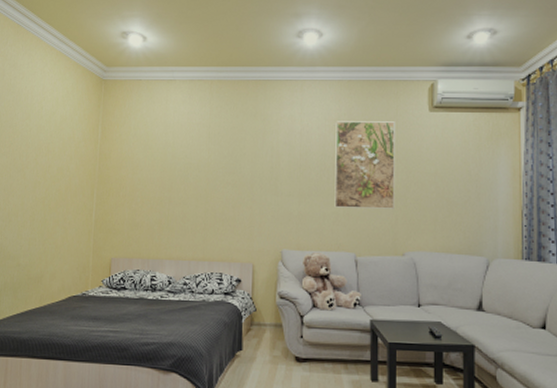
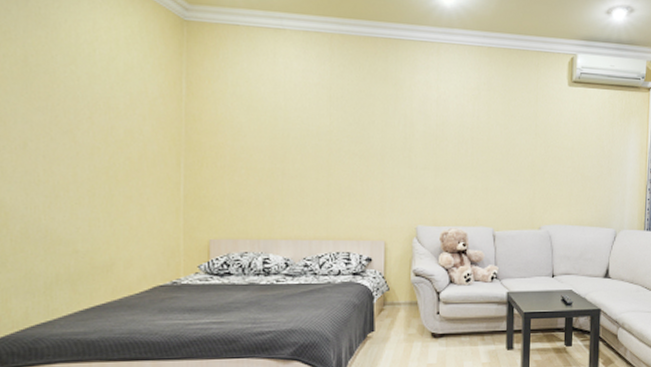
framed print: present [334,121,395,209] -> none [473,90,535,183]

